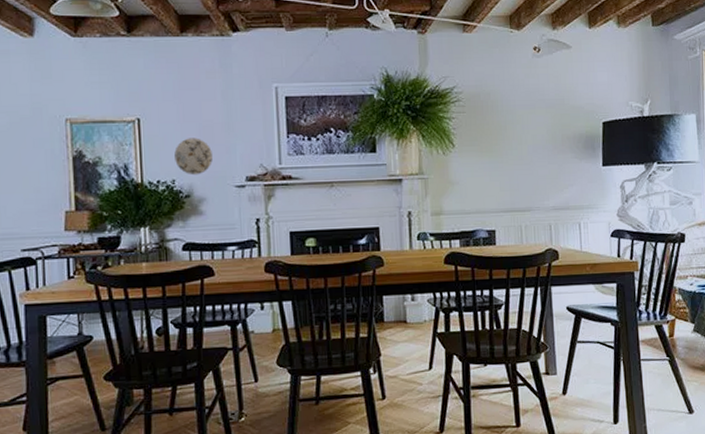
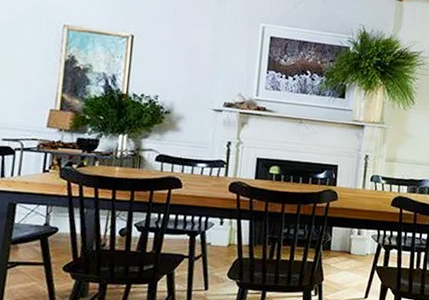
decorative plate: present [174,138,214,175] -> none [160,59,197,95]

